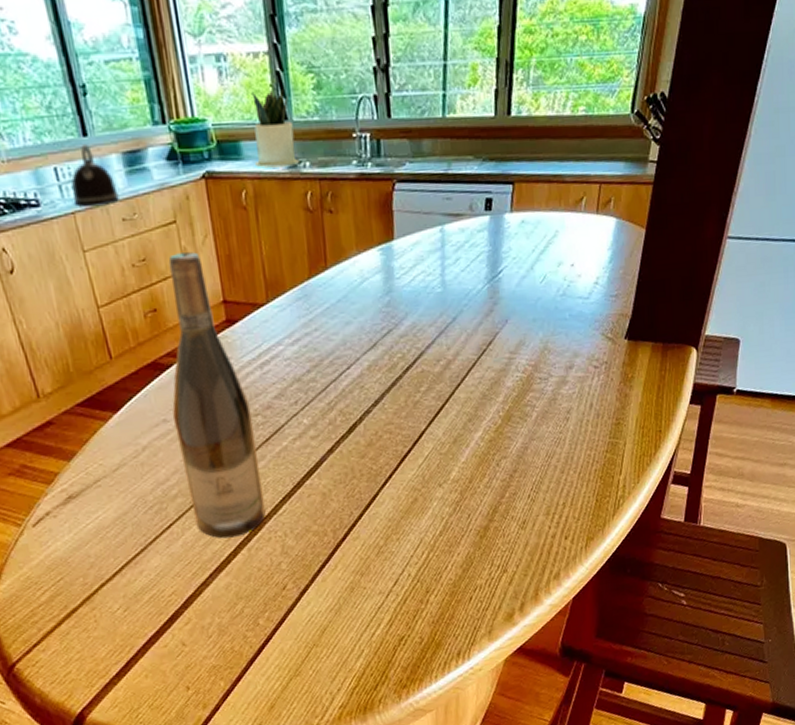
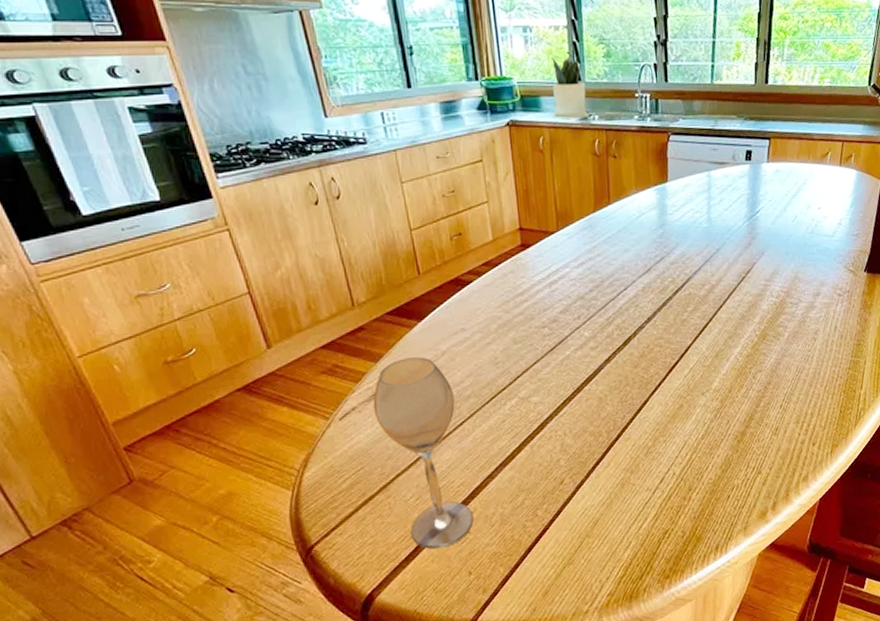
wineglass: none [68,453,189,664] -> present [373,357,474,550]
kettle: present [71,143,119,206] -> none [395,93,435,145]
wine bottle: present [168,252,266,539] -> none [469,186,548,436]

